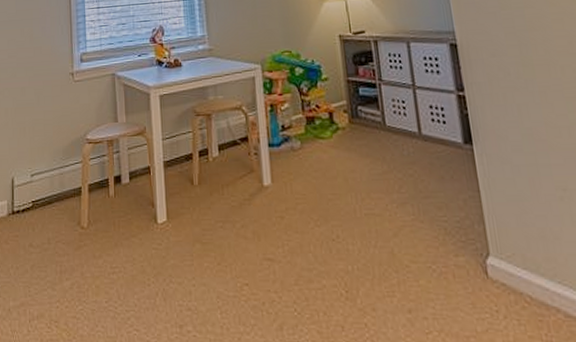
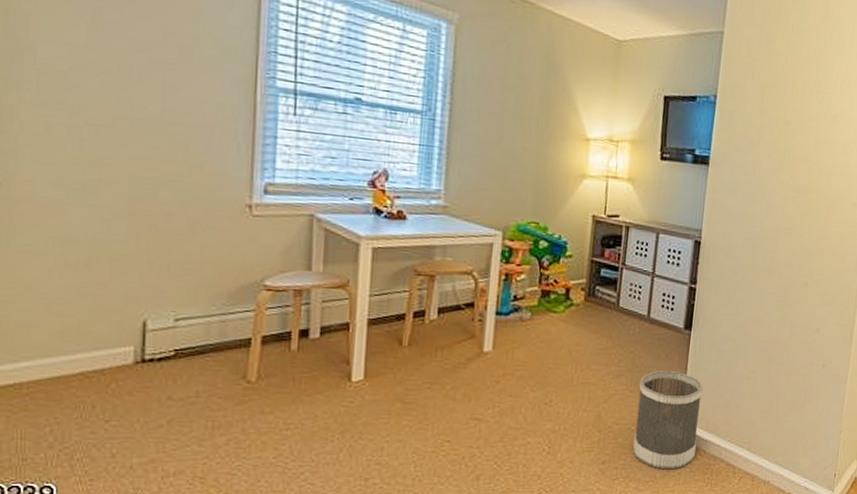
wastebasket: none [427,195,520,322] -> present [632,371,703,470]

